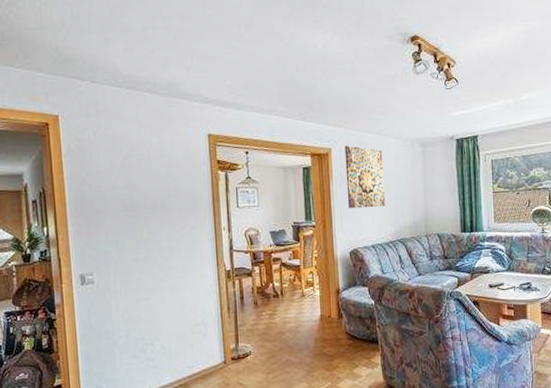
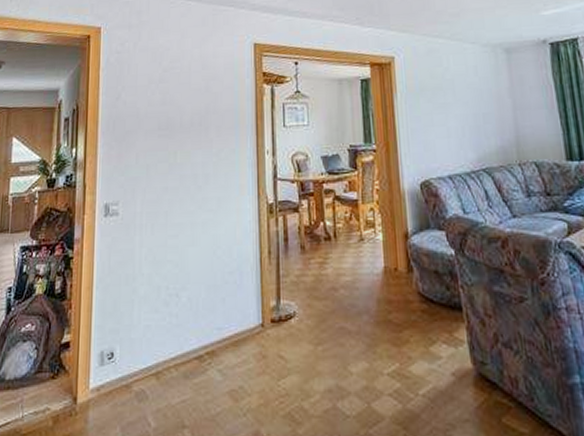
wall art: present [344,145,385,209] -> none [410,53,463,129]

